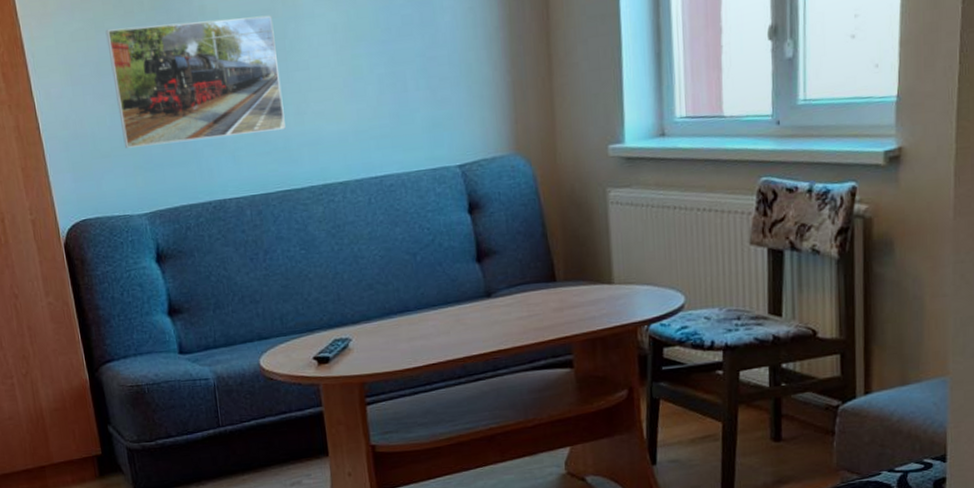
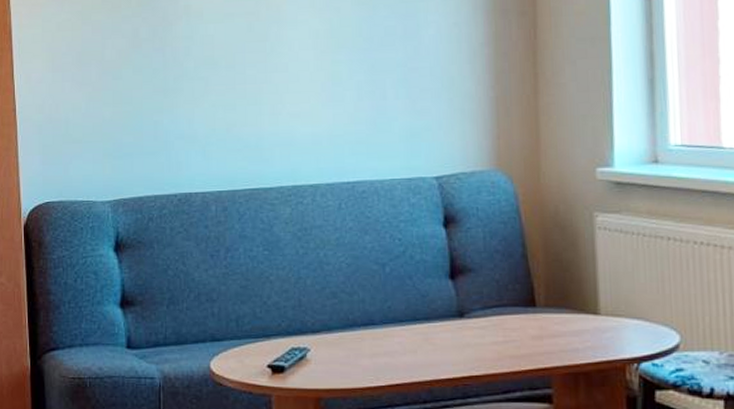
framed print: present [105,15,286,148] -> none [91,18,259,135]

